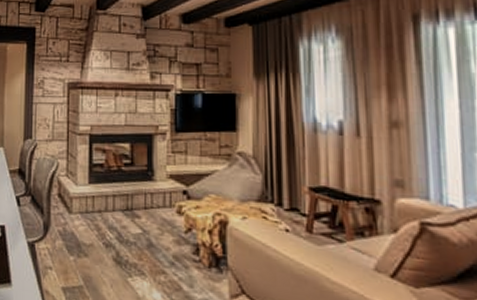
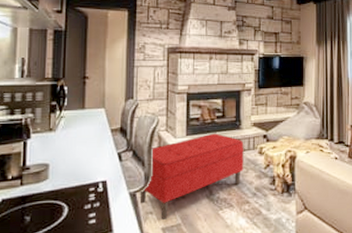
bench: none [38,183,158,278] -> present [139,133,244,220]

